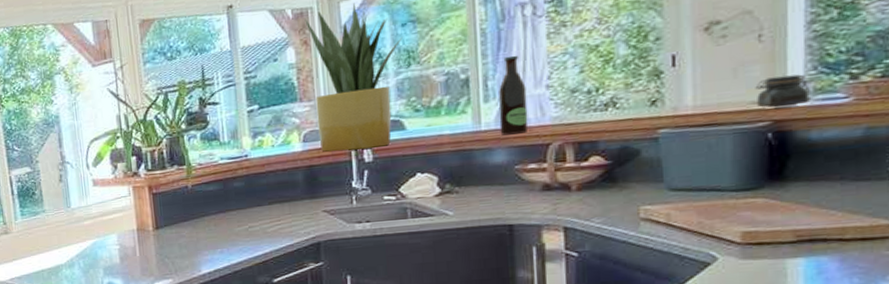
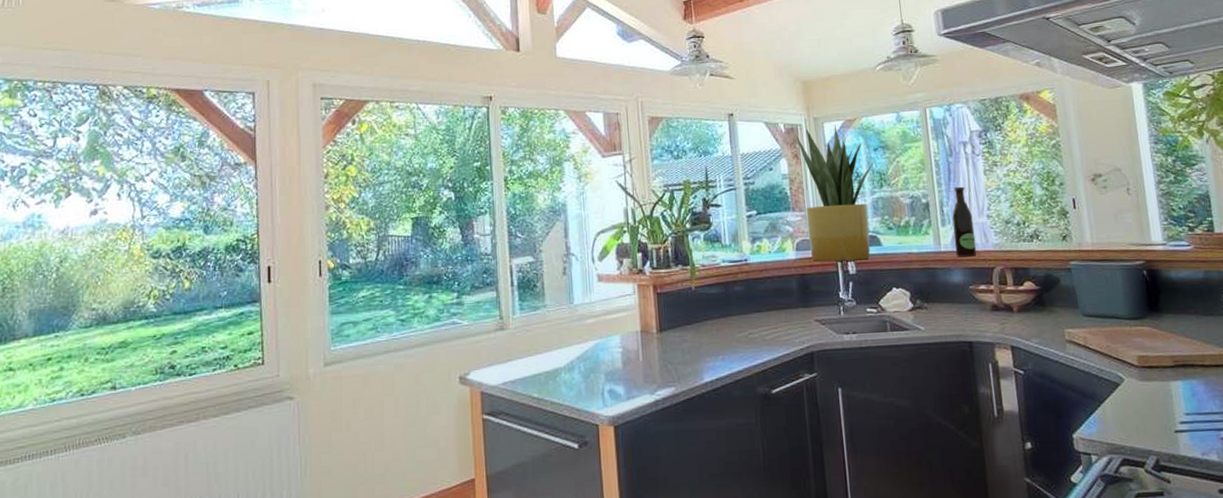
jar: present [755,74,812,109] -> none [1130,223,1167,250]

